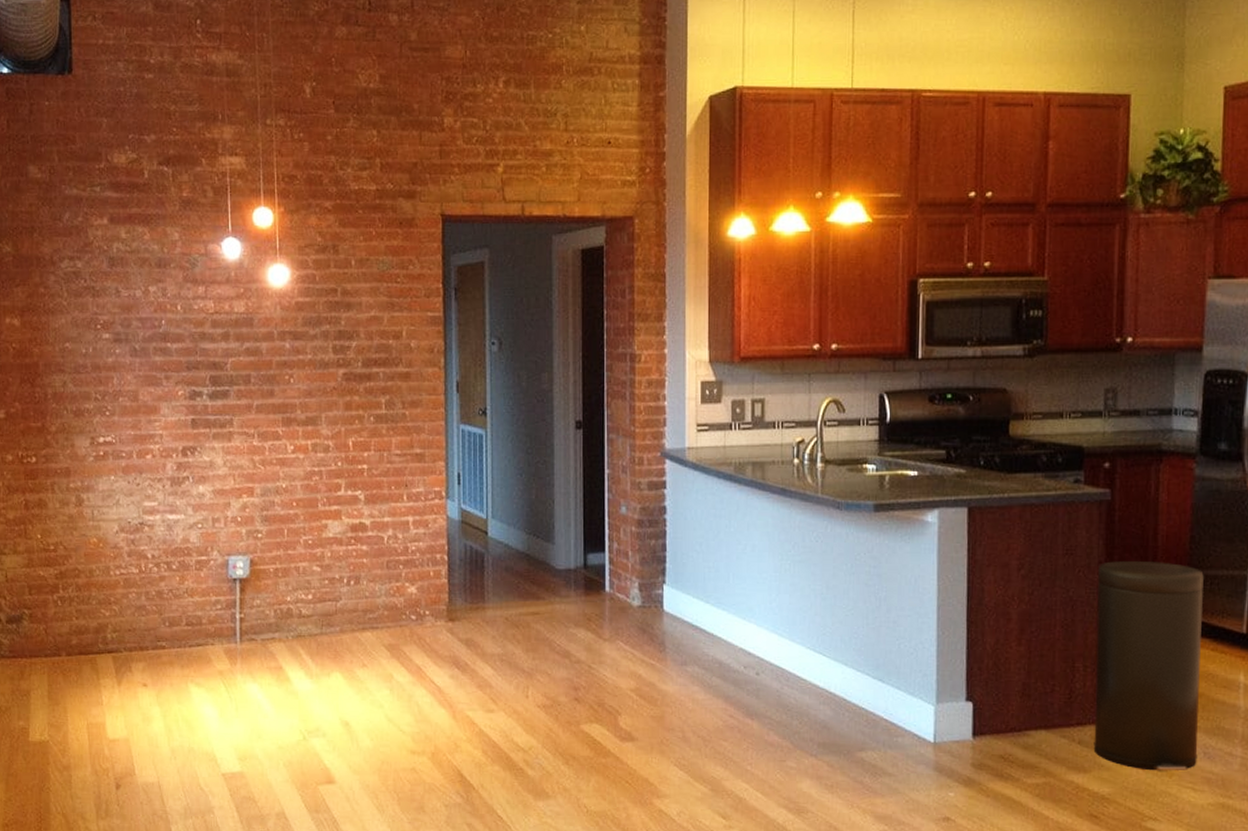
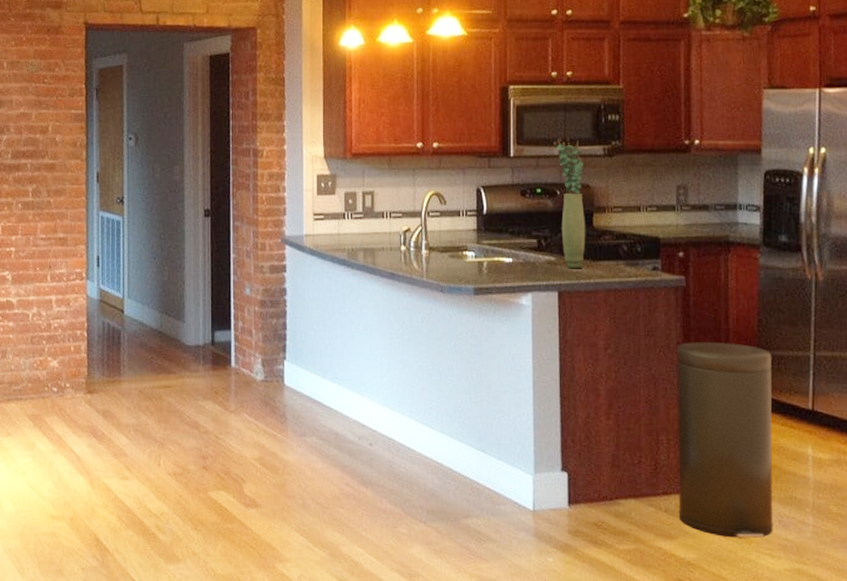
vase: none [970,338,1002,483] -> present [556,139,586,269]

